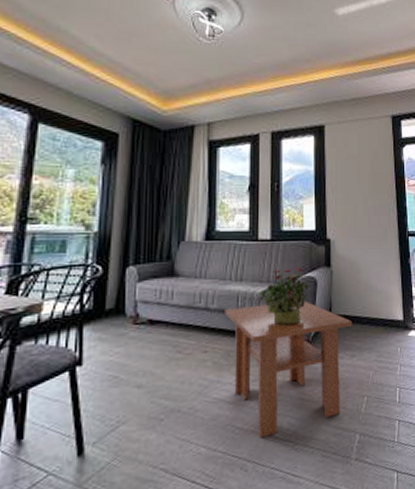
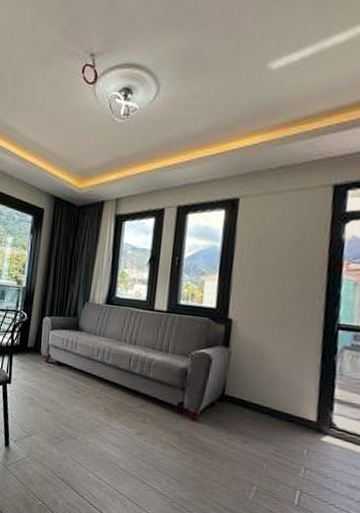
coffee table: present [225,301,353,439] -> none [118,366,249,492]
potted plant: present [259,267,311,324] -> none [149,339,204,395]

